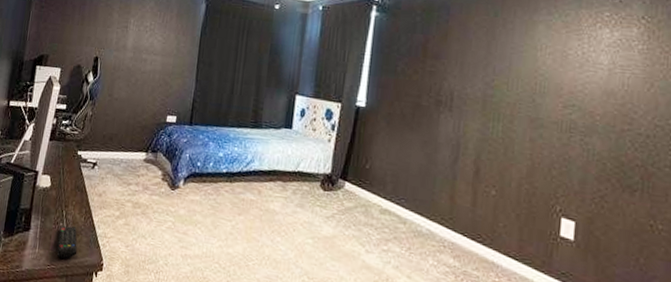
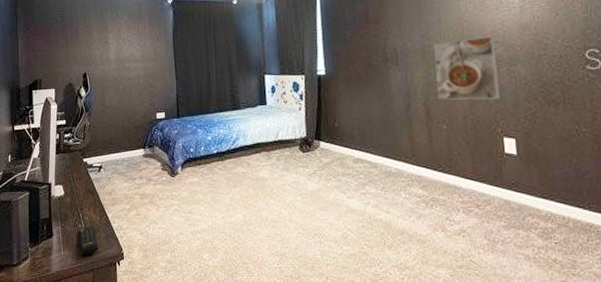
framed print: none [492,94,572,173] -> present [434,36,500,100]

